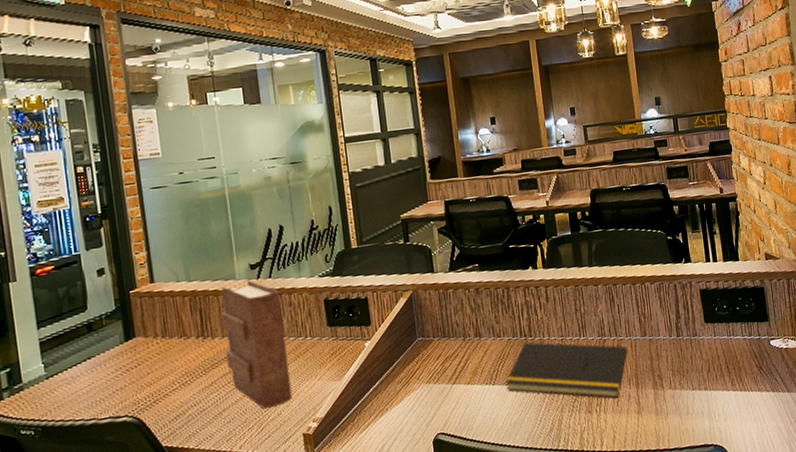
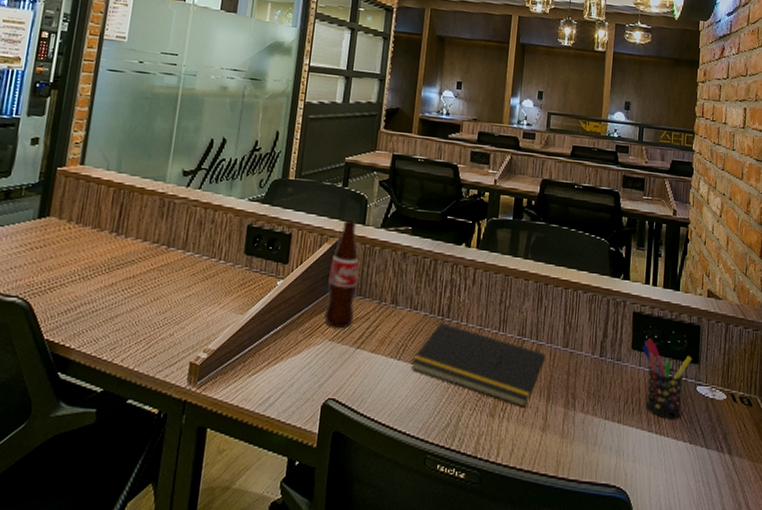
book: present [220,280,292,408] -> none [132,186,205,325]
bottle: none [410,271,444,371] -> present [324,220,359,329]
pen holder: none [713,309,762,376] -> present [641,338,693,420]

